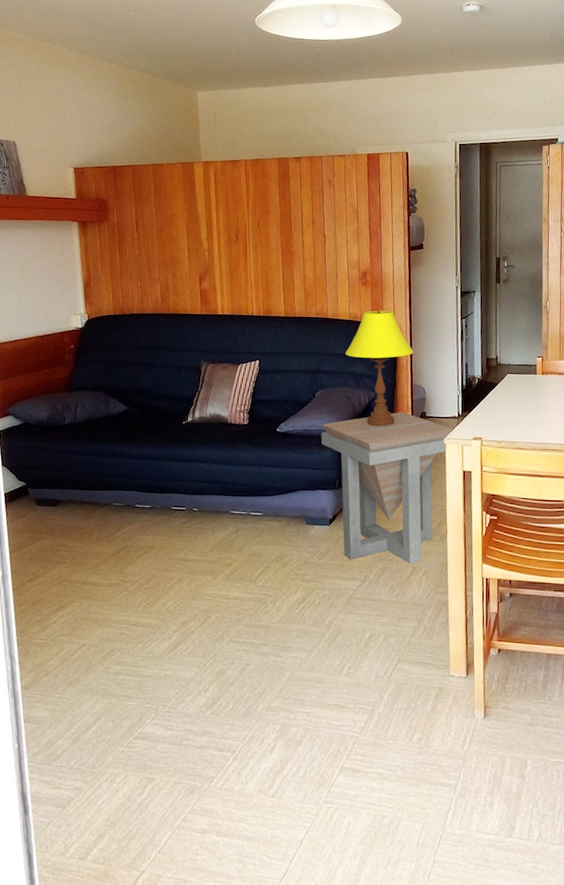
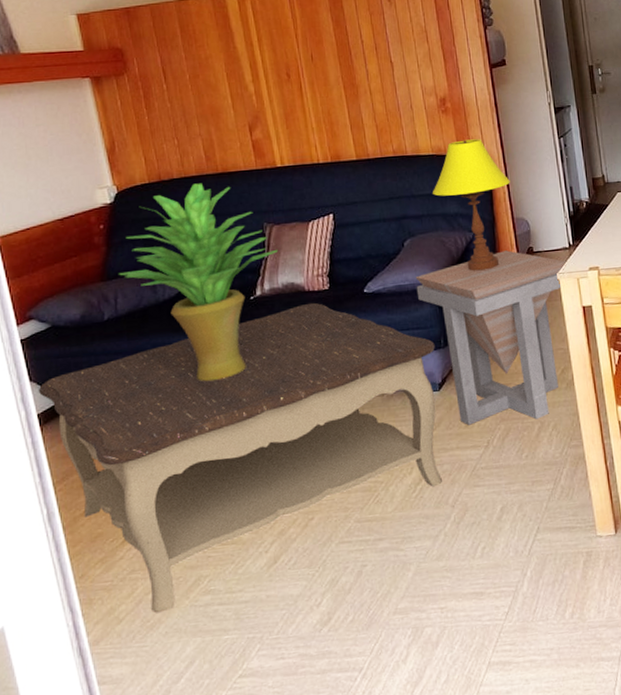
coffee table: none [8,433,331,673] -> present [39,302,442,614]
potted plant: none [81,320,211,488] -> present [119,183,279,382]

